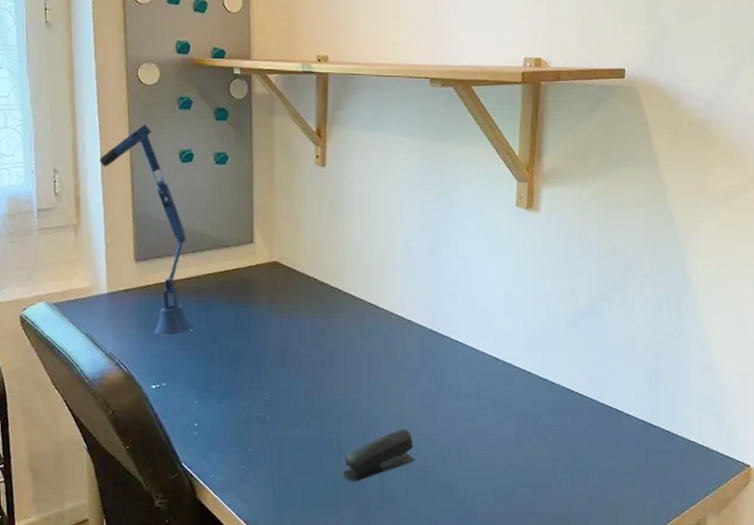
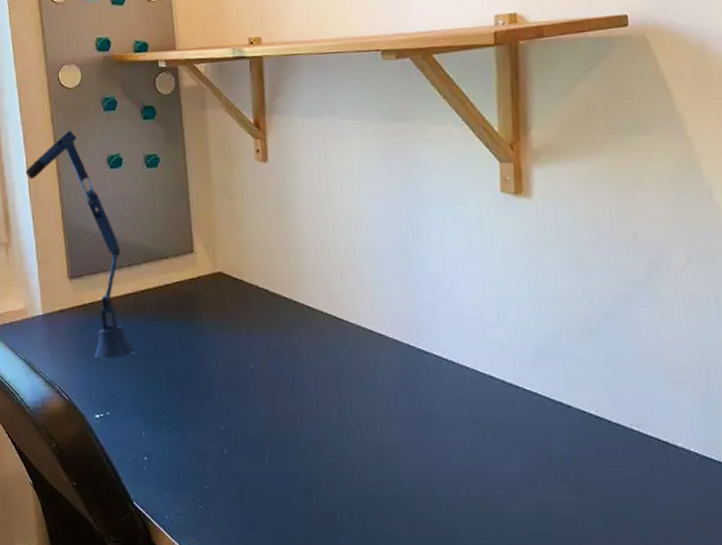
stapler: present [342,429,415,482] -> none [315,464,401,527]

